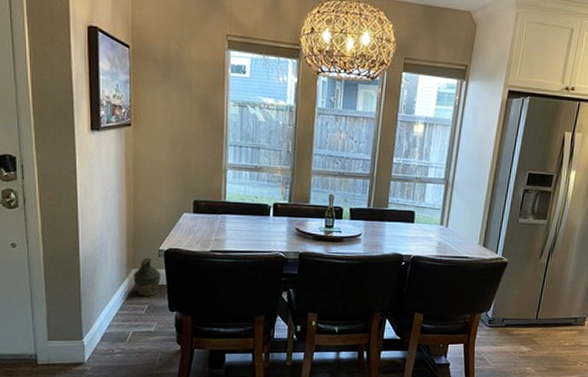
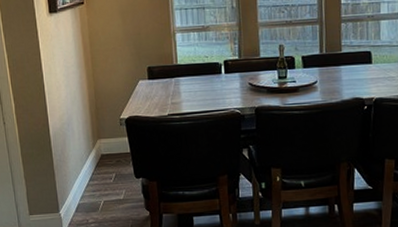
ceramic jug: present [133,257,161,297] -> none [99,127,125,166]

